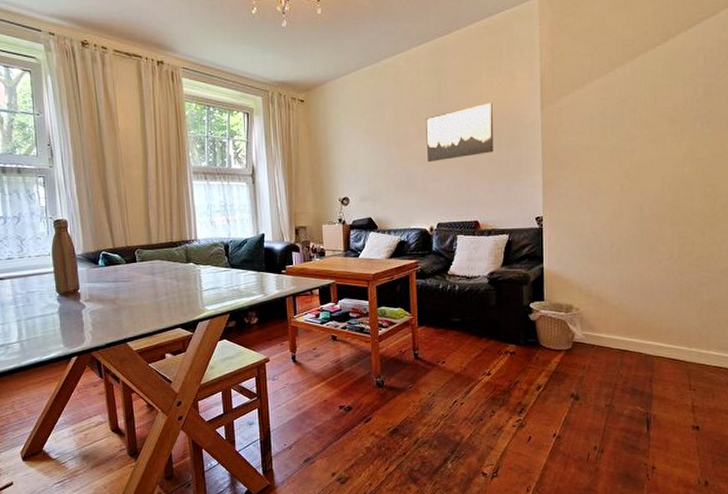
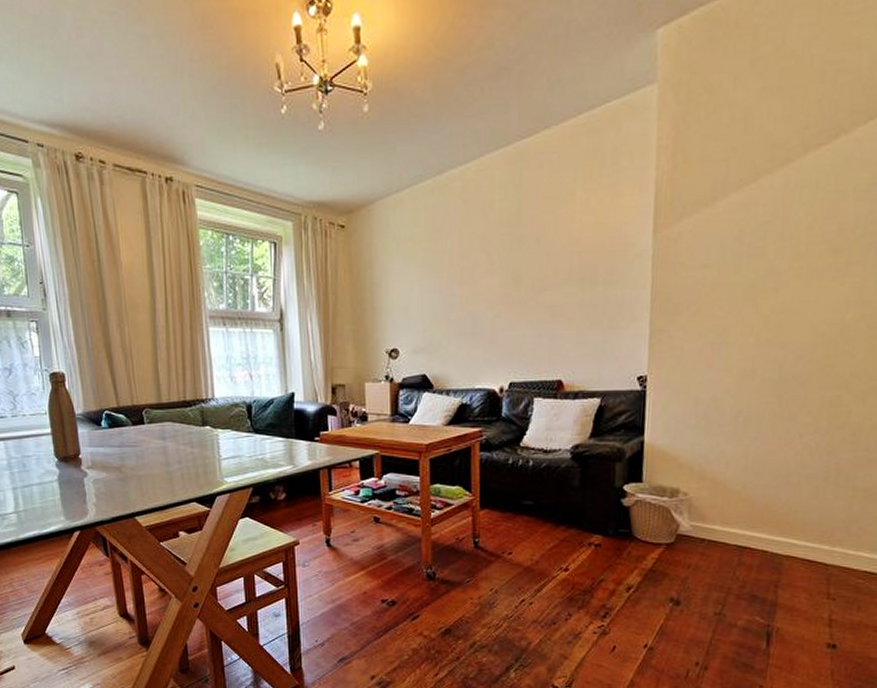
wall art: present [426,102,494,163] -> none [498,226,589,305]

